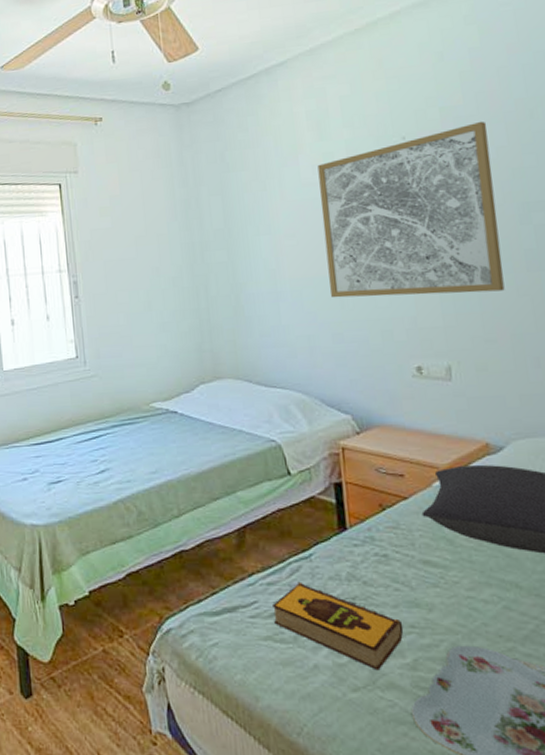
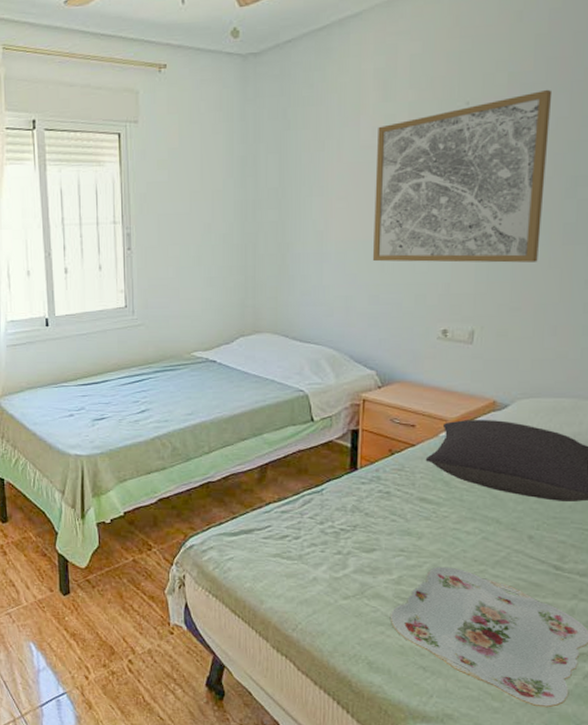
hardback book: present [273,583,404,671] -> none [284,512,394,584]

